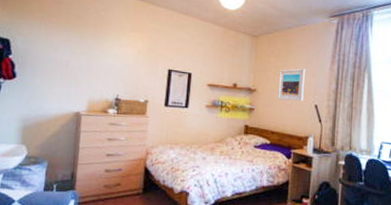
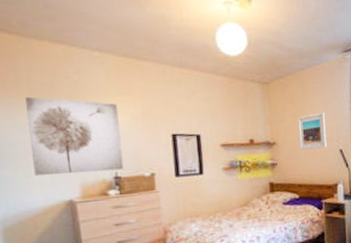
wall art: none [56,24,129,93] -> present [25,96,124,176]

